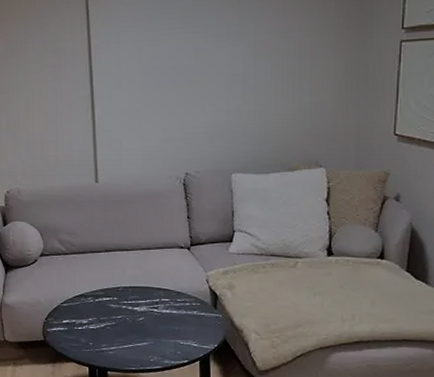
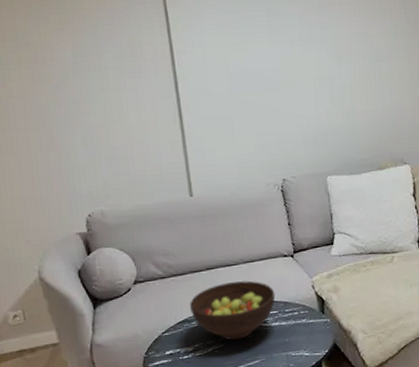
fruit bowl: none [88,266,169,321] -> present [190,280,276,341]

